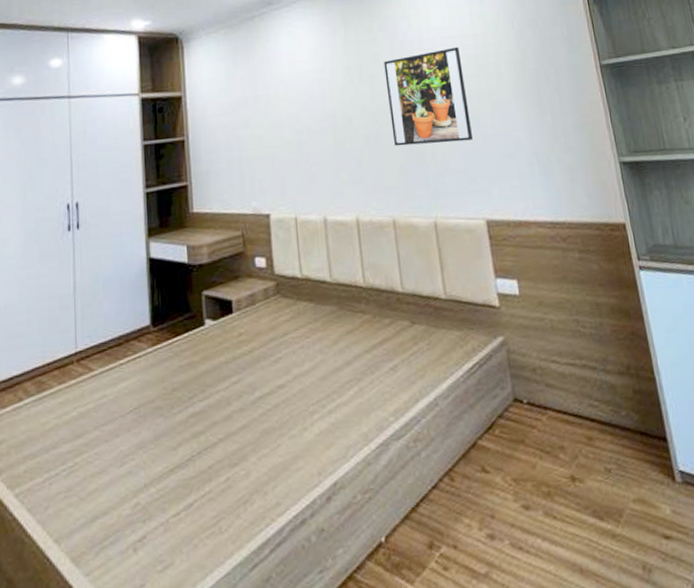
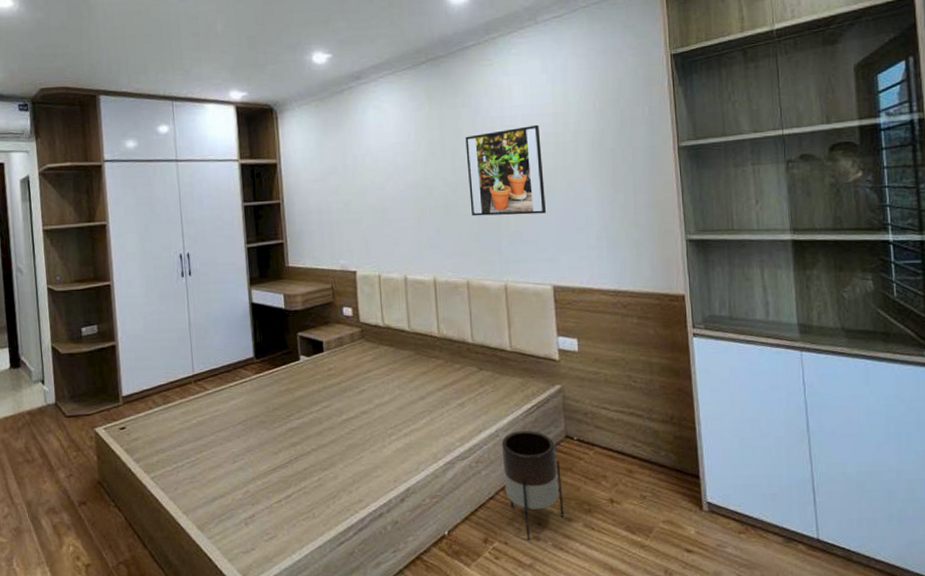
planter: none [441,395,521,541] -> present [501,430,564,541]

